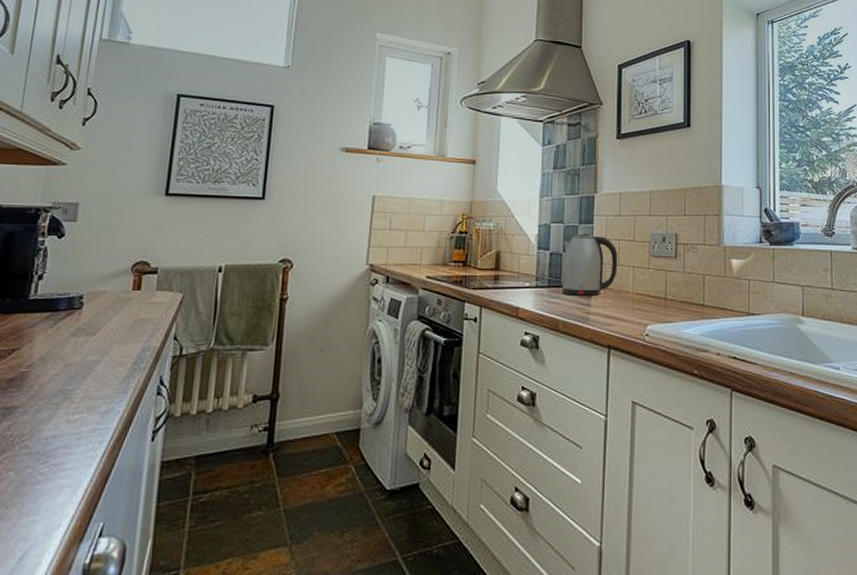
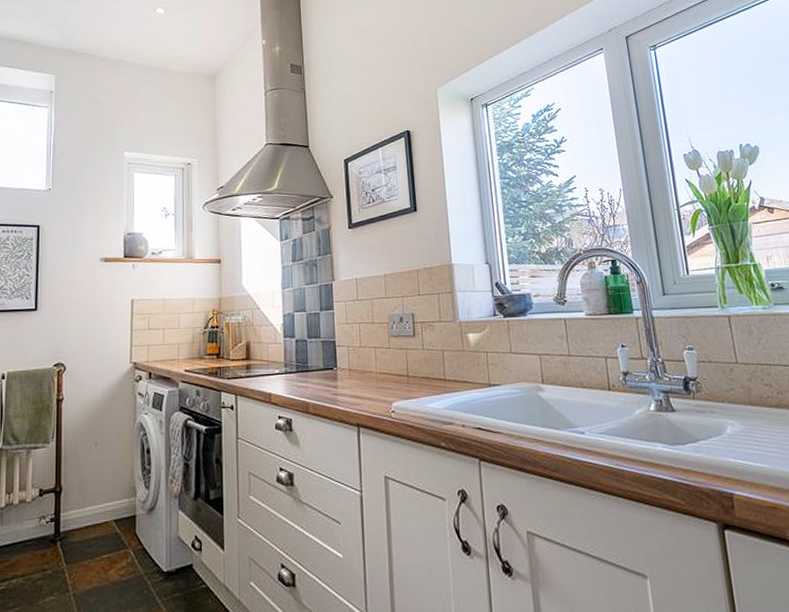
kettle: present [562,233,618,296] -> none [307,319,360,379]

